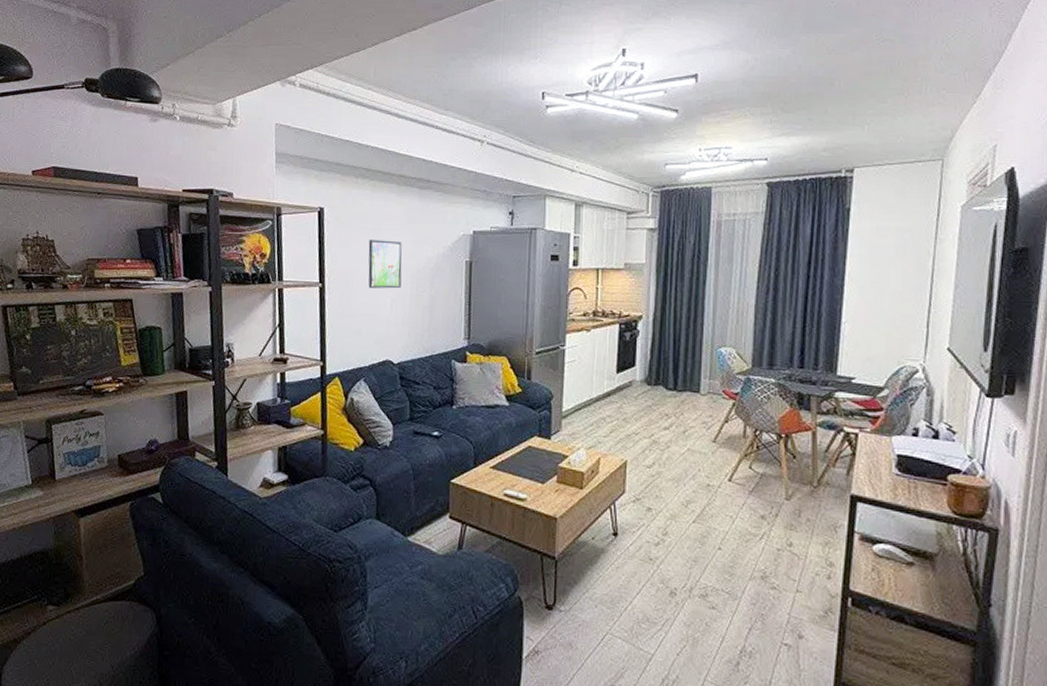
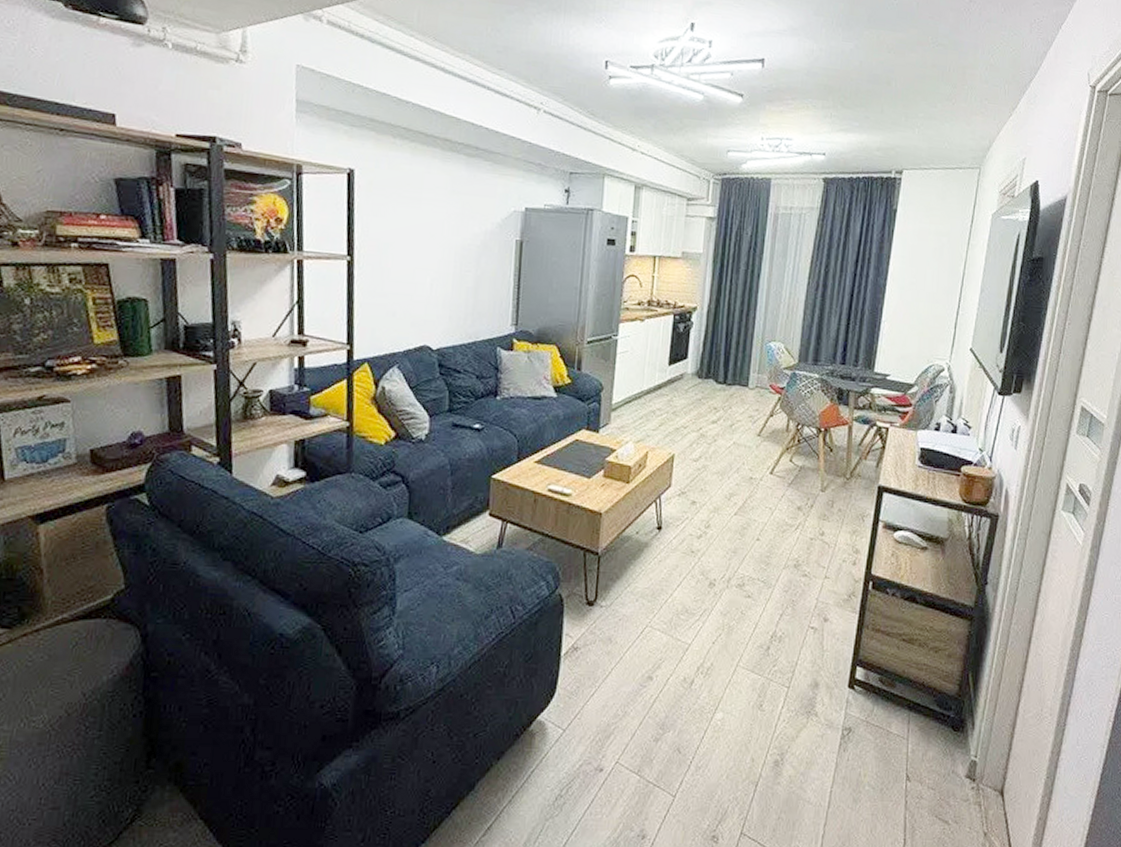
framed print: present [368,239,402,289] -> none [405,209,445,267]

